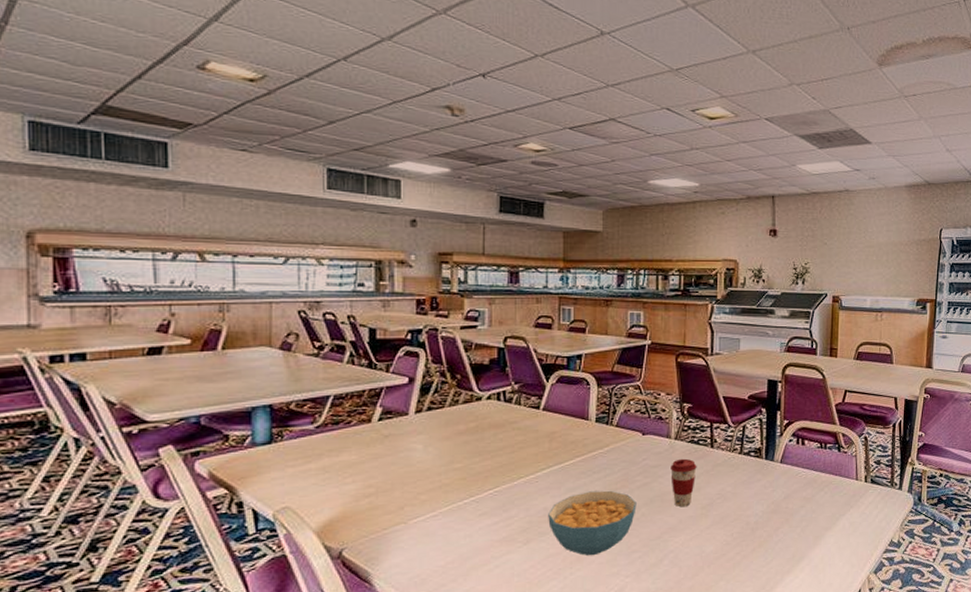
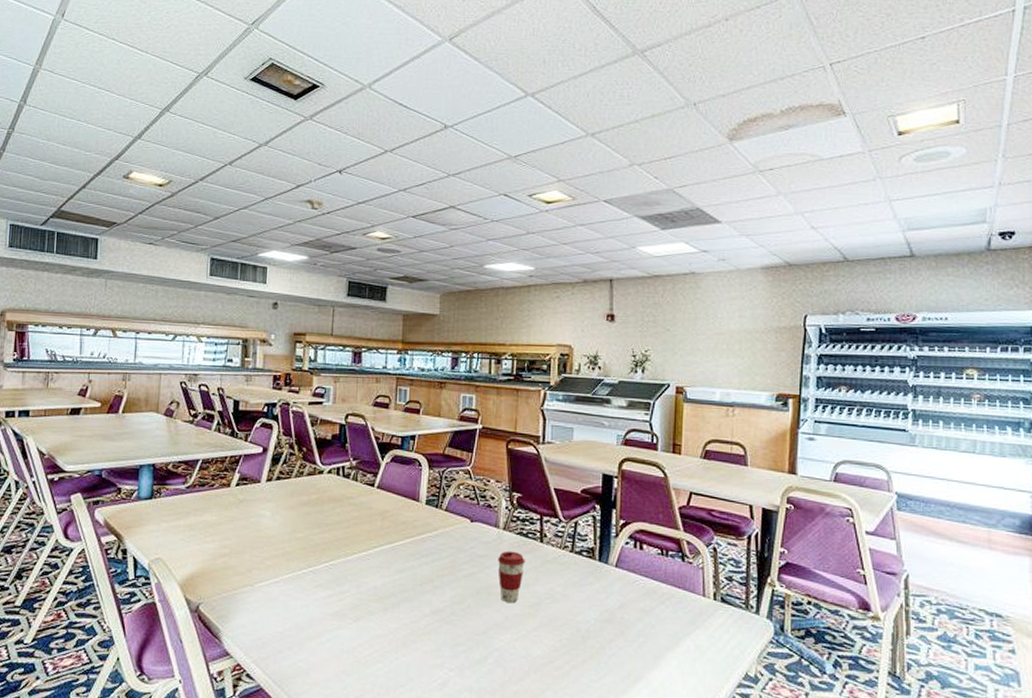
cereal bowl: present [548,490,637,556] -> none [377,575,463,643]

